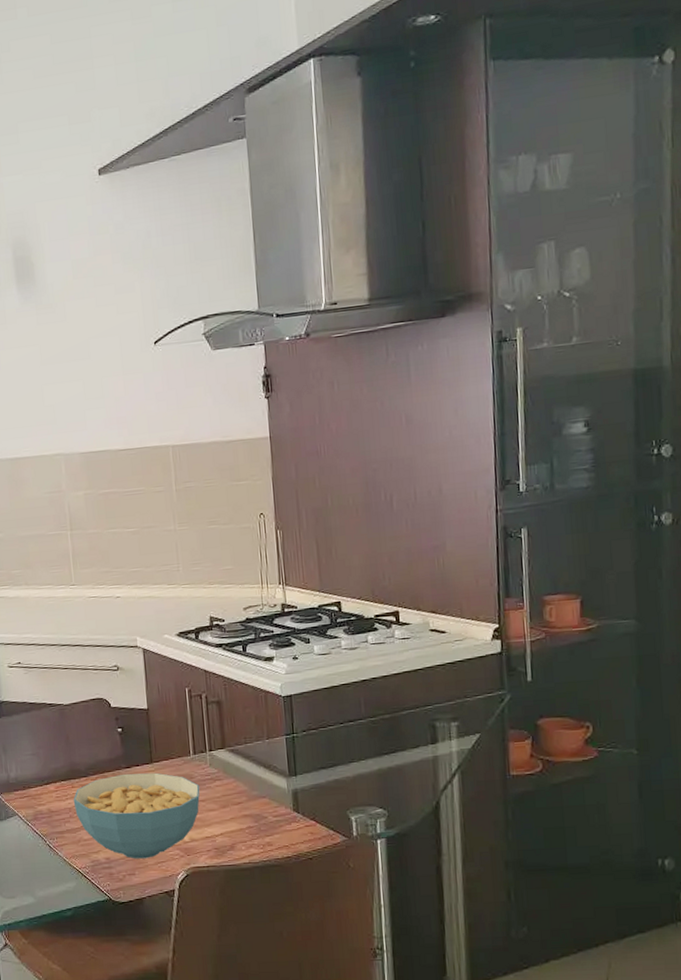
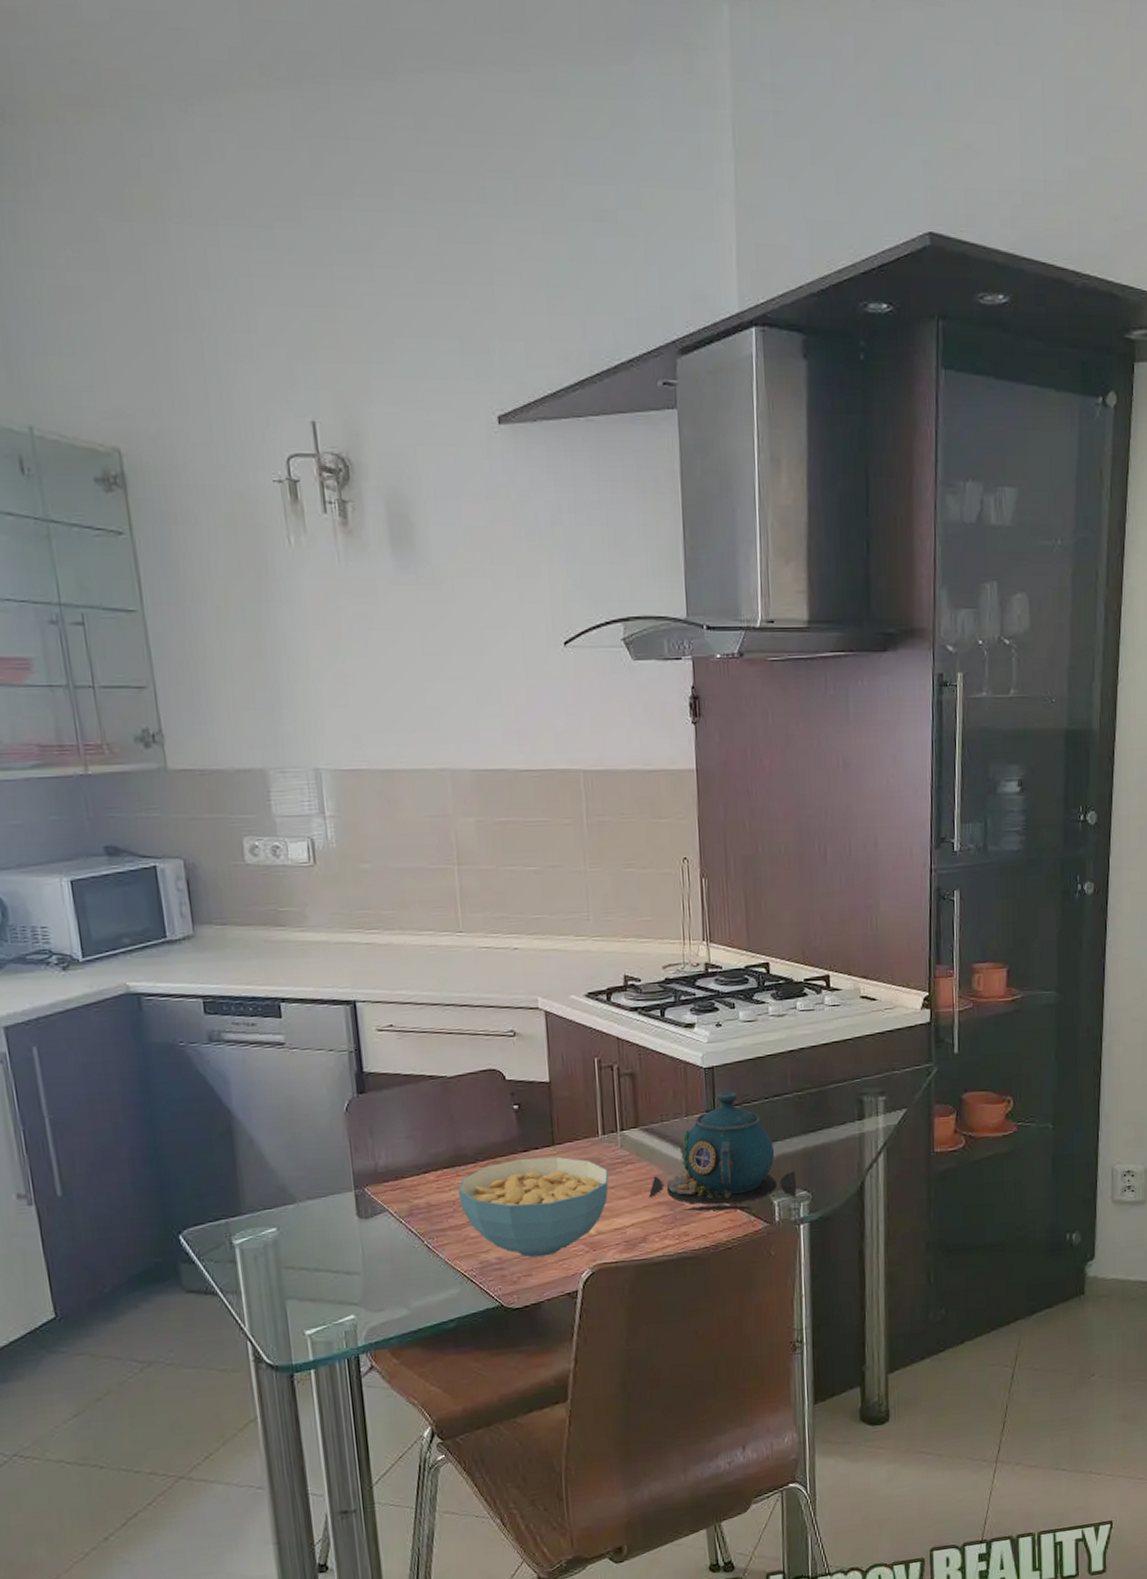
teapot: none [235,717,373,825] -> present [648,1091,797,1212]

